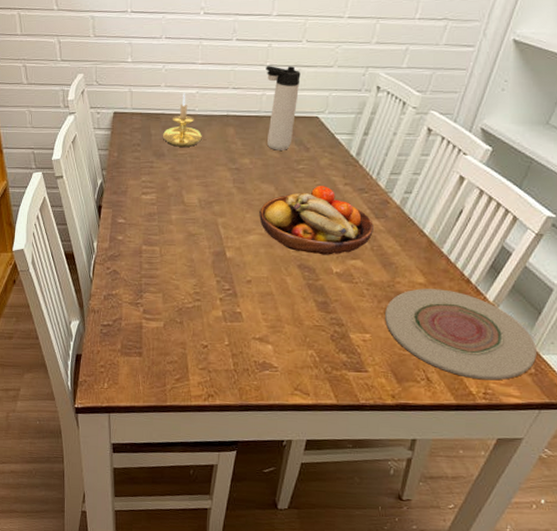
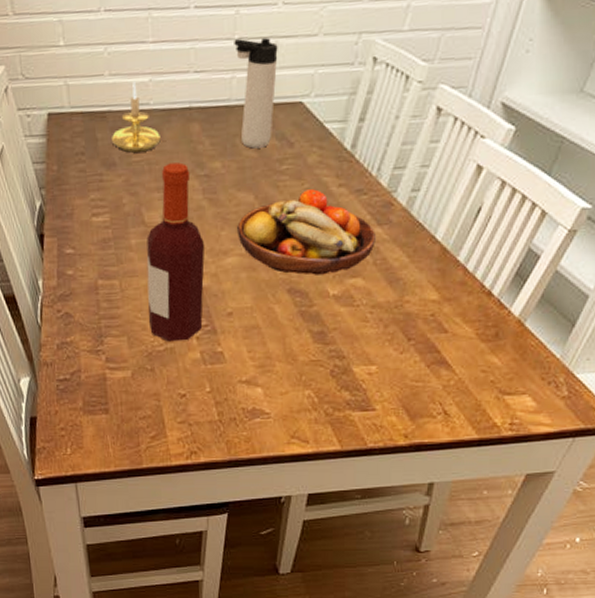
bottle: none [182,157,232,301] -> present [146,162,205,342]
plate: present [385,288,536,381] -> none [393,305,570,409]

